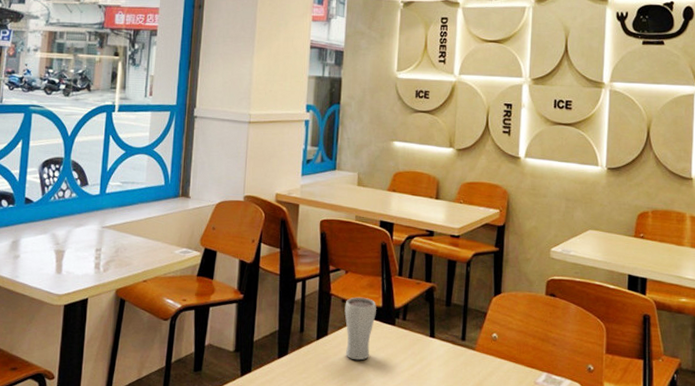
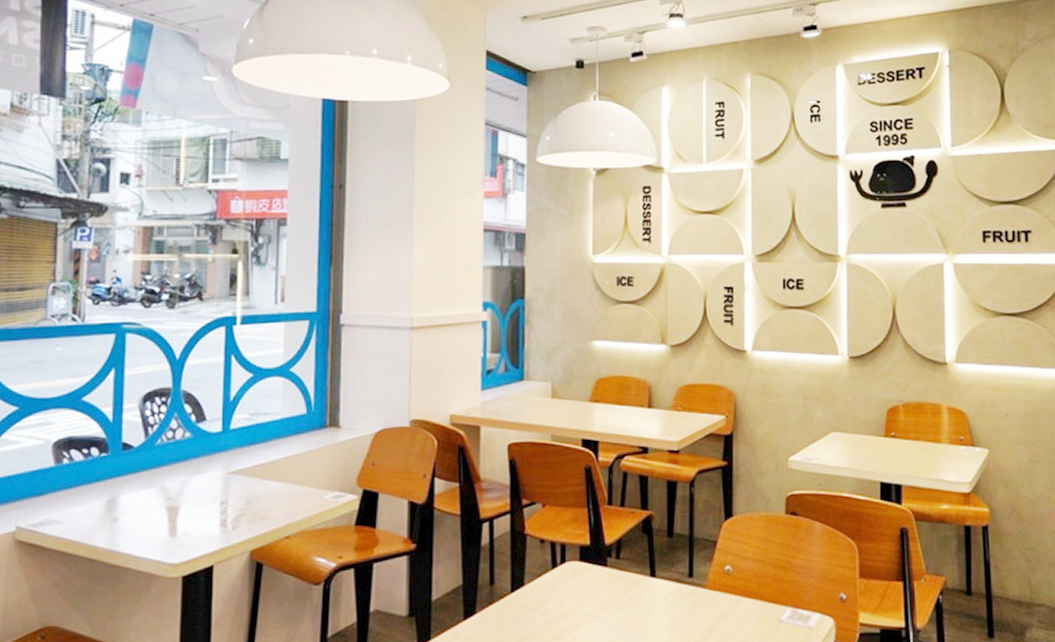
drinking glass: present [344,297,376,361] -> none [544,534,583,614]

